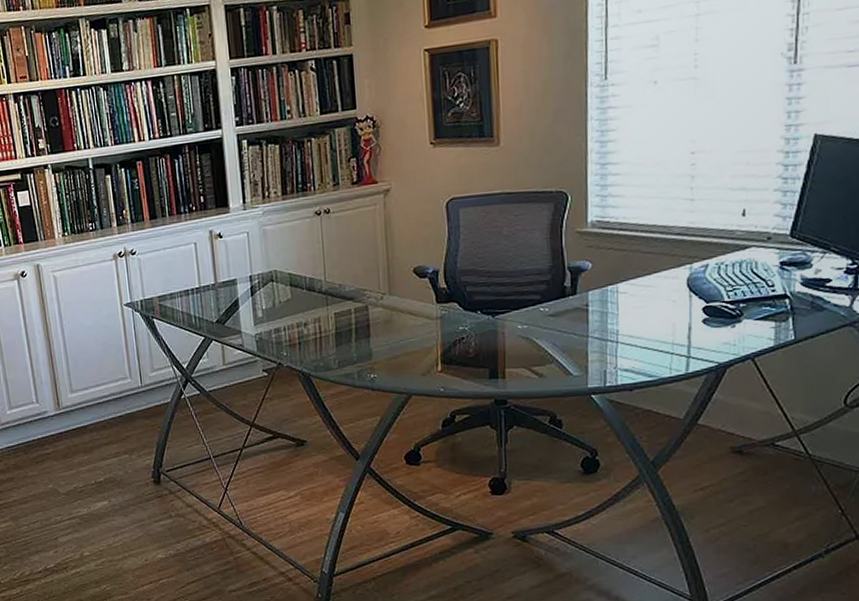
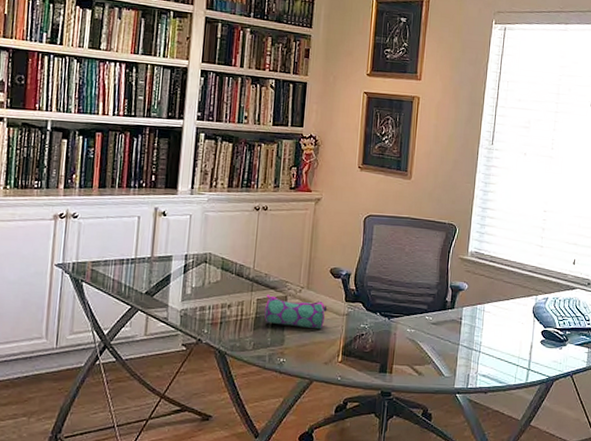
pencil case: none [344,306,417,339] -> present [264,294,327,329]

